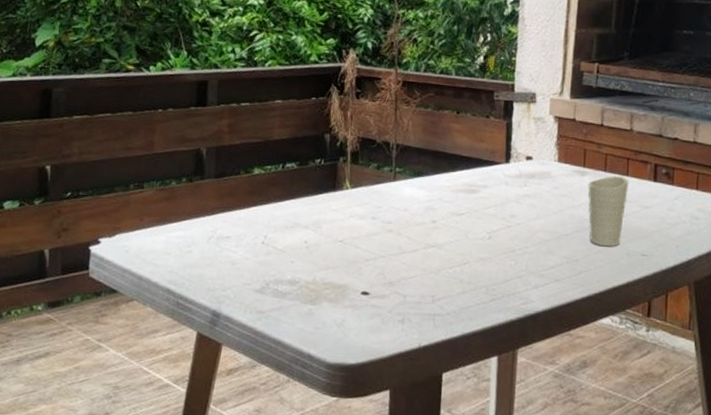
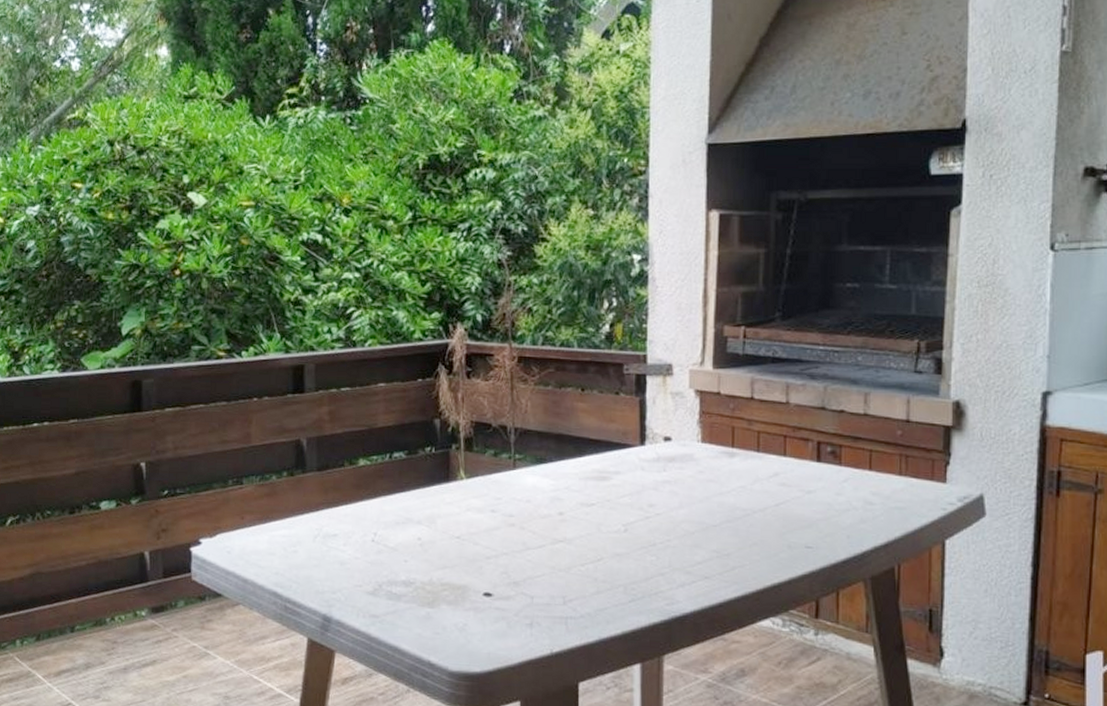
cup: present [588,175,629,247] -> none [738,455,788,539]

